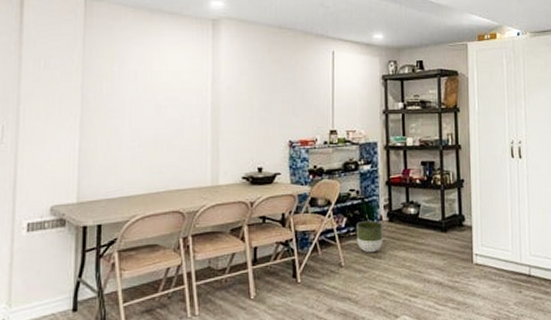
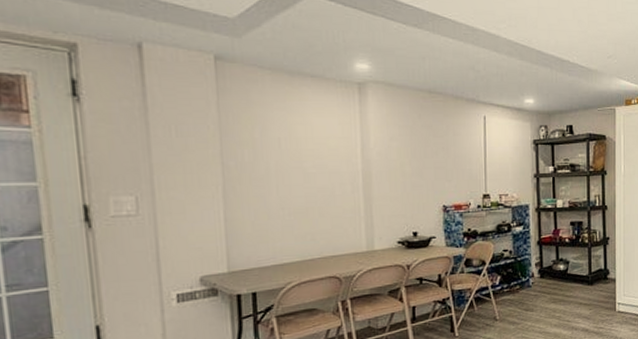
planter: present [356,221,383,253] -> none [509,277,534,307]

